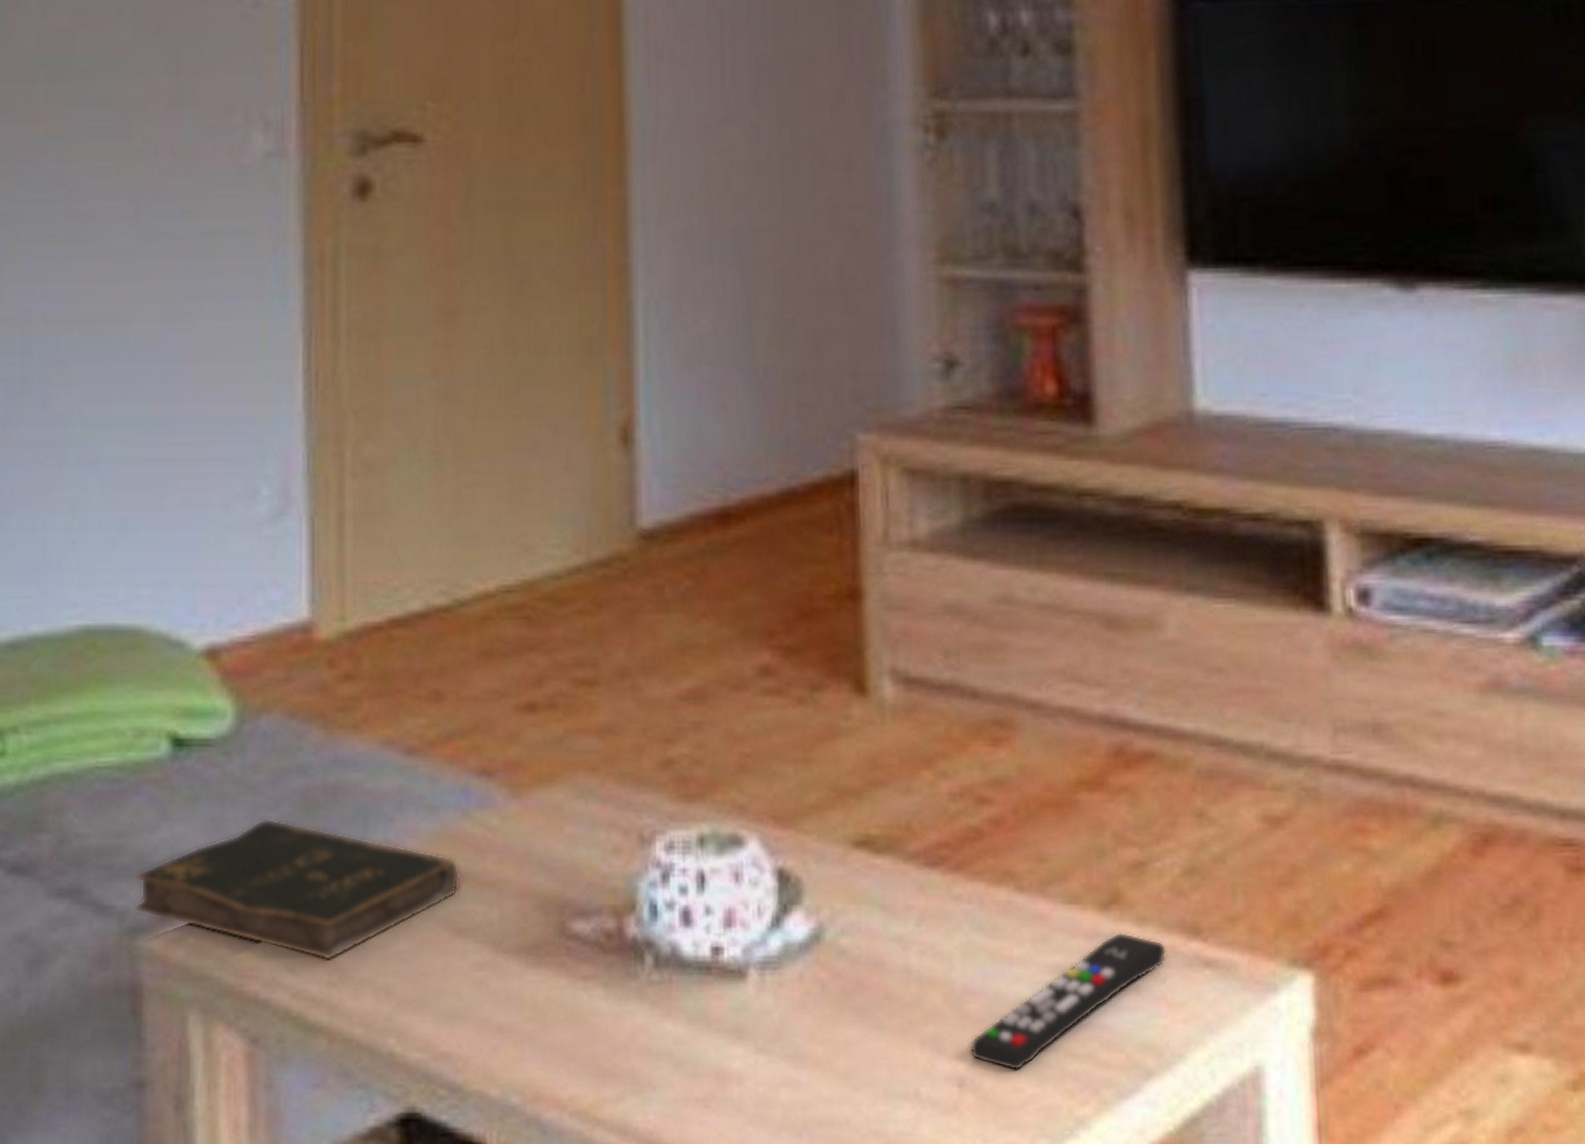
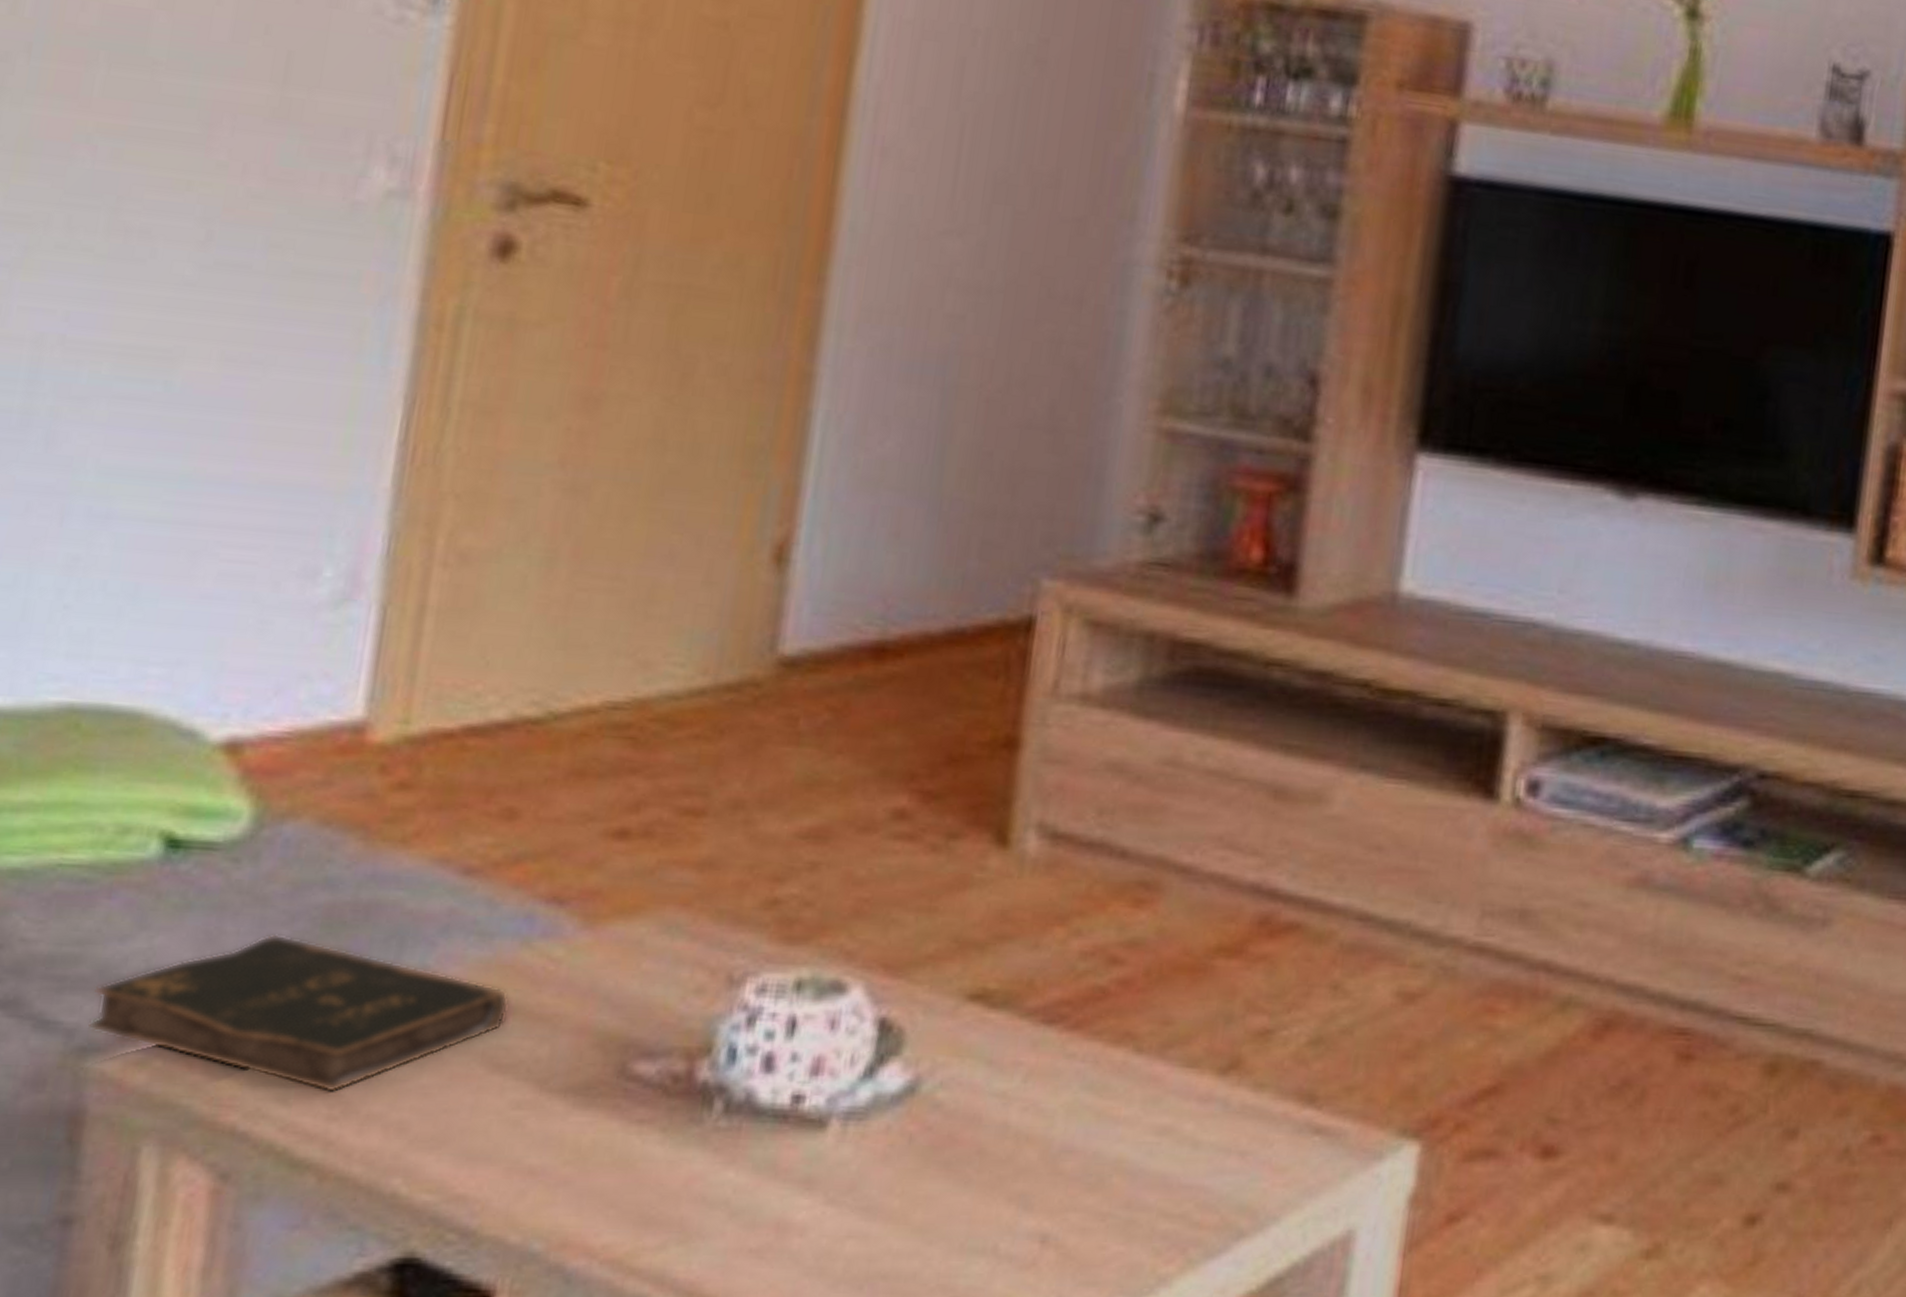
remote control: present [969,931,1167,1072] -> none [1058,1096,1279,1230]

